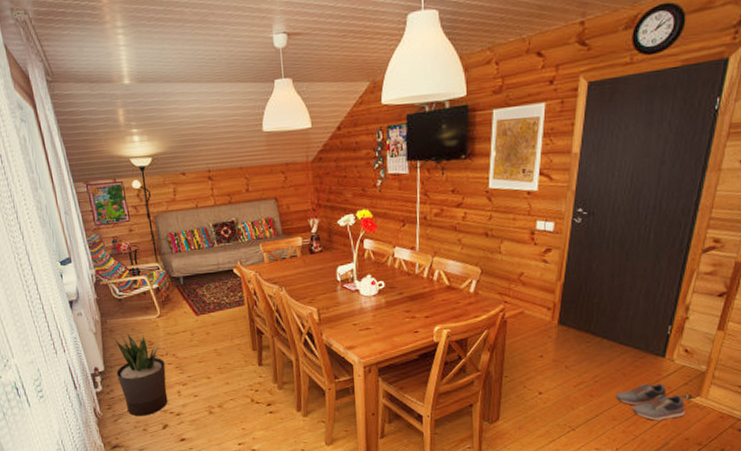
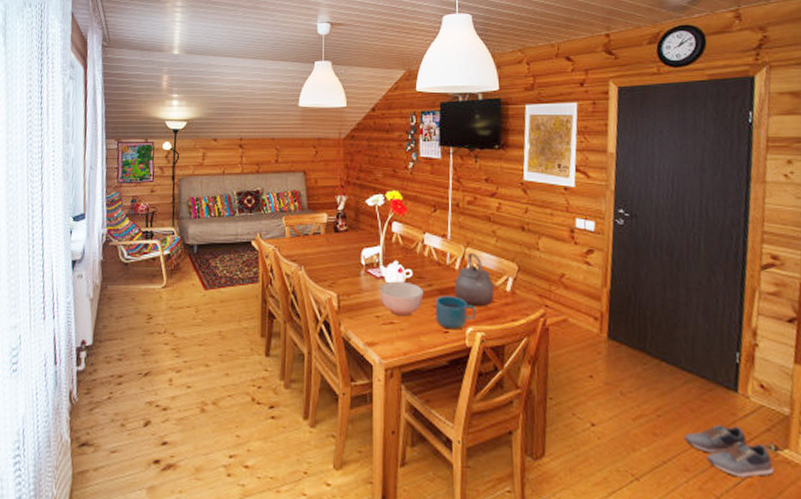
planter: present [114,332,168,416] -> none [104,302,161,407]
bowl: none [355,292,396,323] -> present [380,281,424,316]
cup: none [405,301,443,330] -> present [435,296,477,330]
tea kettle: none [423,261,459,309] -> present [455,252,494,307]

